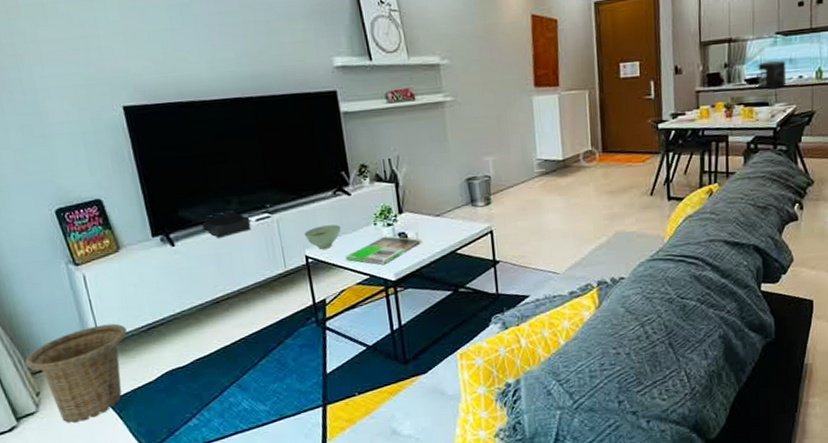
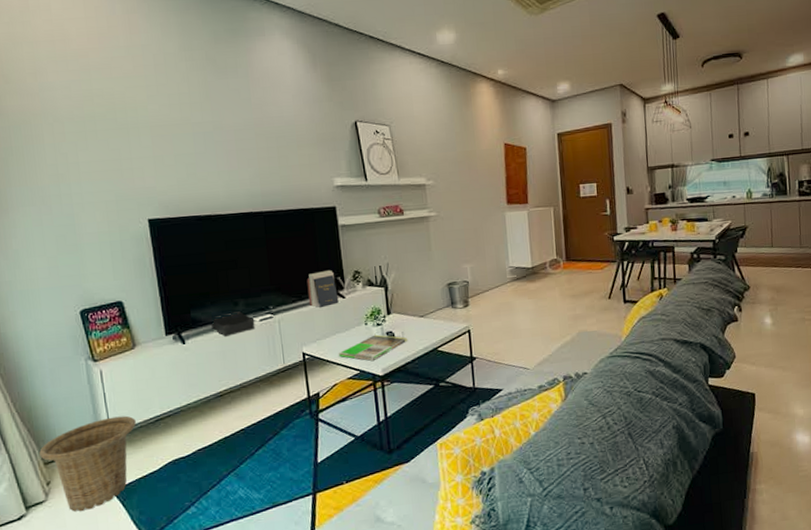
bowl: present [303,224,341,249] -> none [302,324,335,347]
books: none [306,164,344,207] -> present [306,270,339,308]
coffee maker: present [755,60,787,90] -> none [695,183,722,207]

